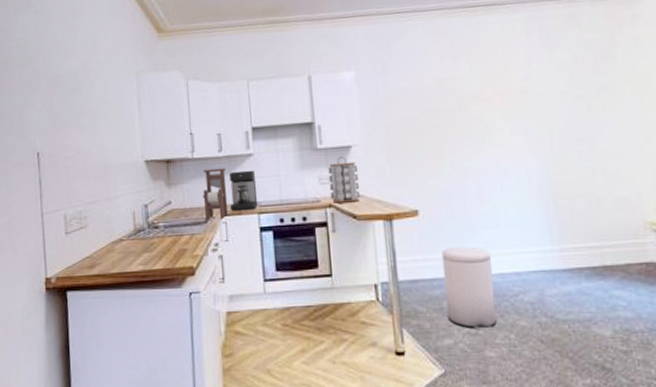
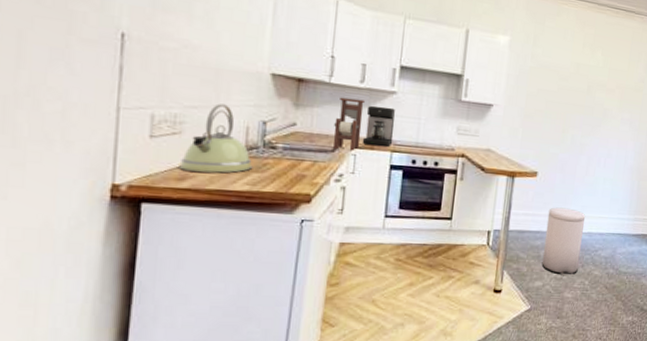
kettle: none [88,195,143,260] -> present [179,103,253,174]
spice rack: present [328,155,361,204] -> none [464,111,495,157]

